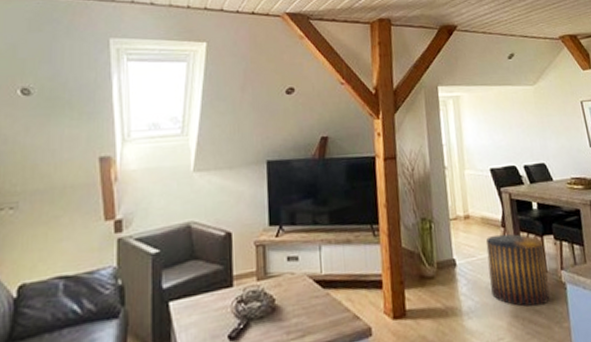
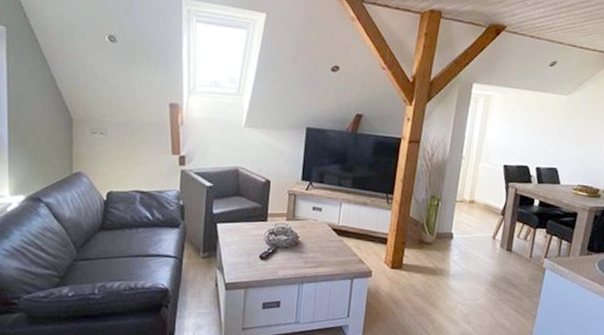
stool: present [485,233,550,307] -> none [478,220,535,282]

